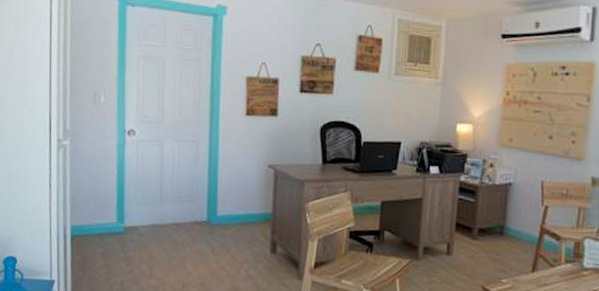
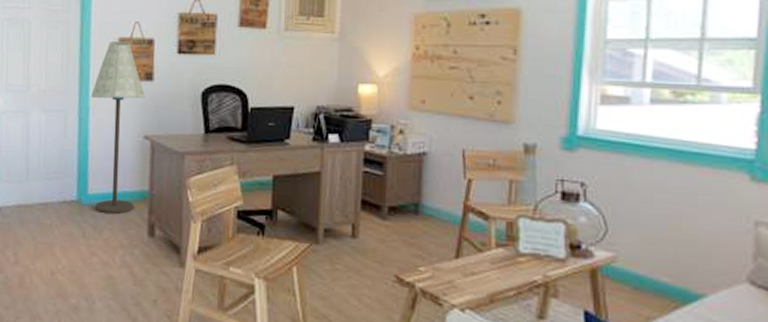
floor lamp: none [221,80,270,234] -> present [91,41,146,215]

